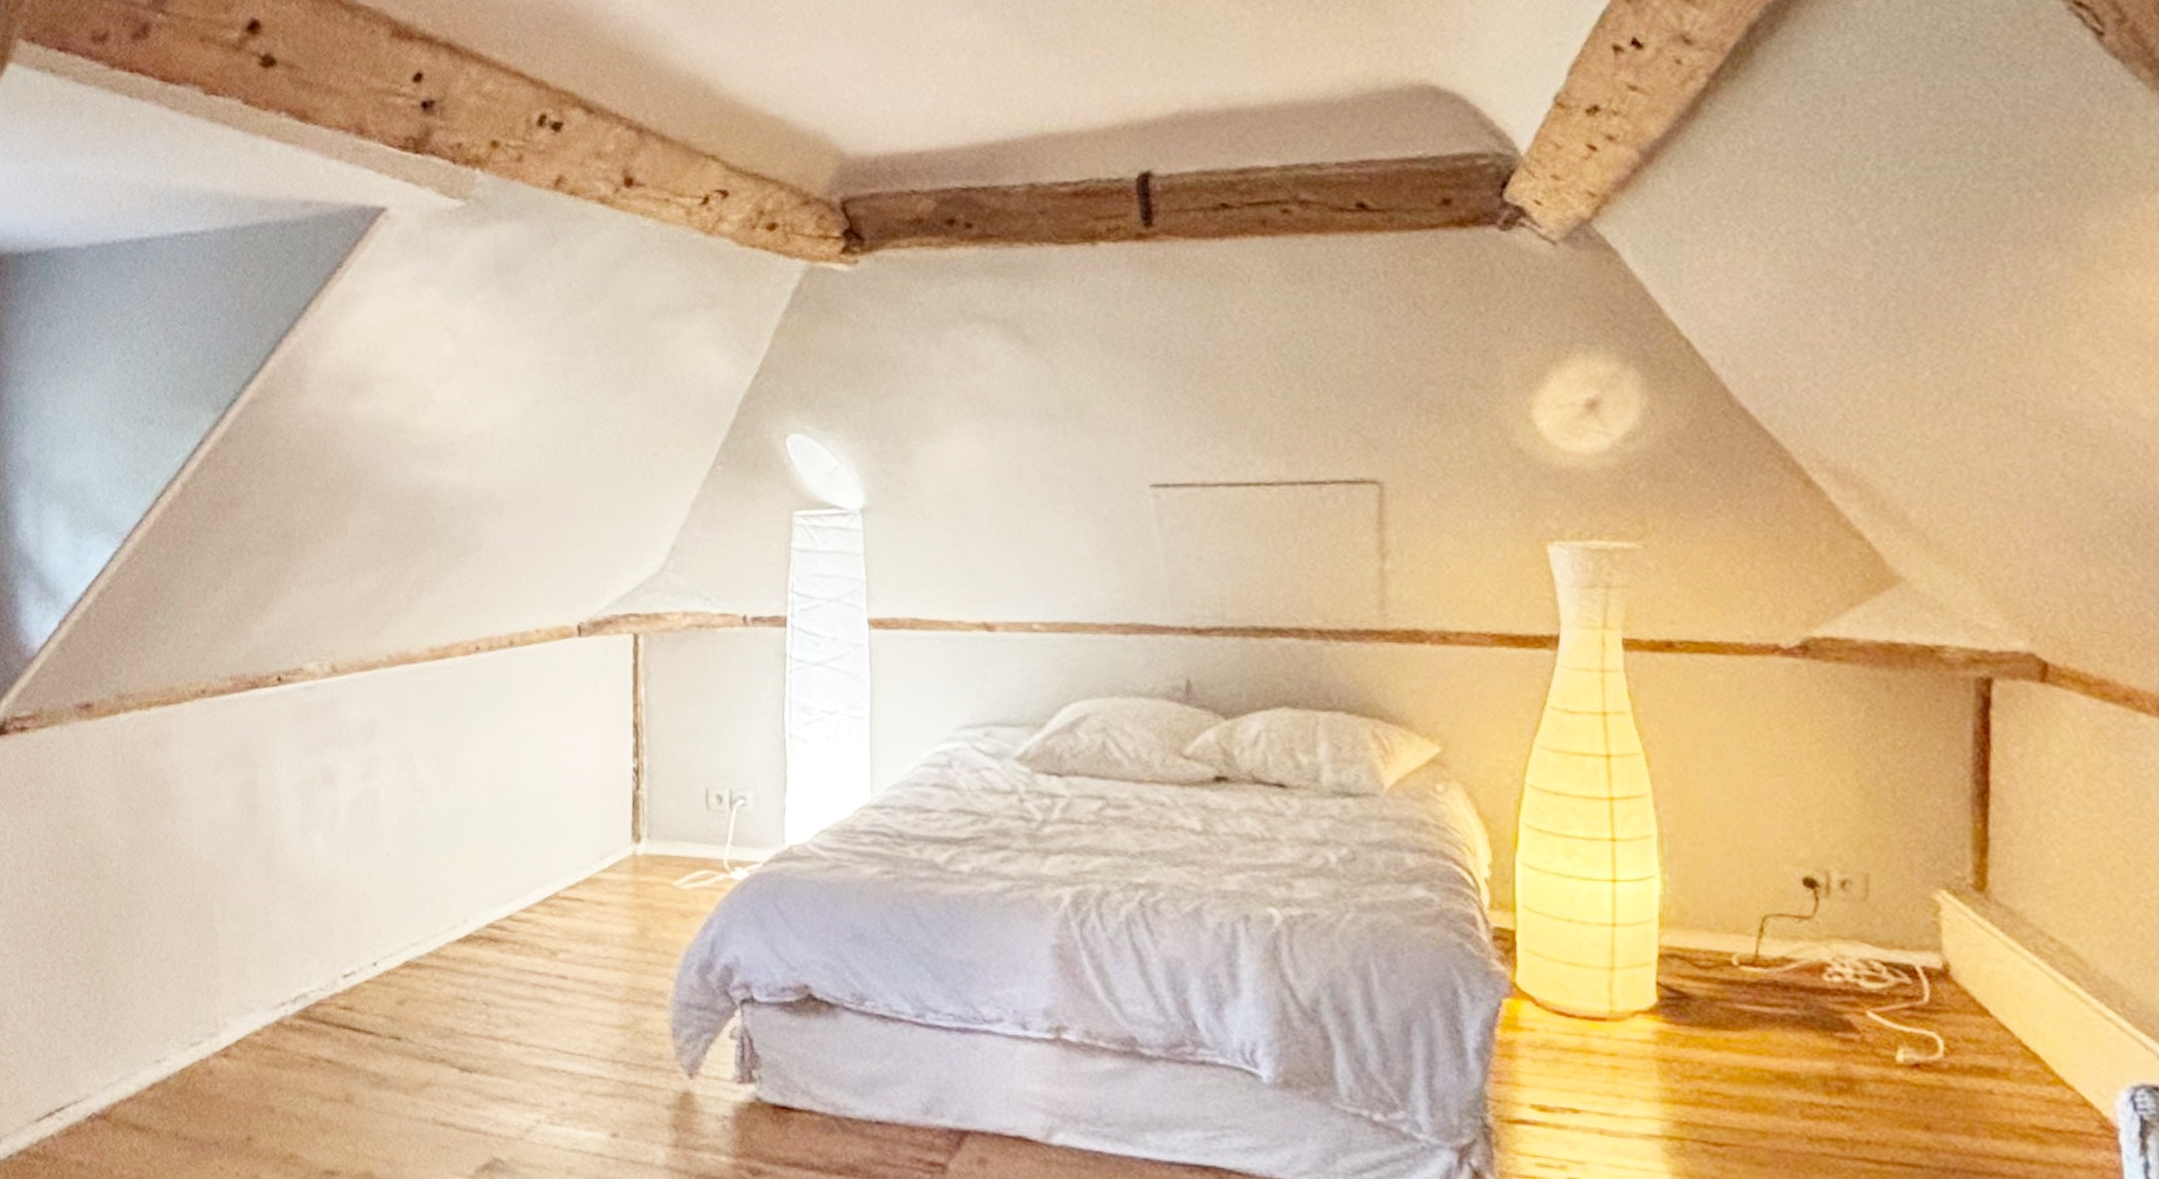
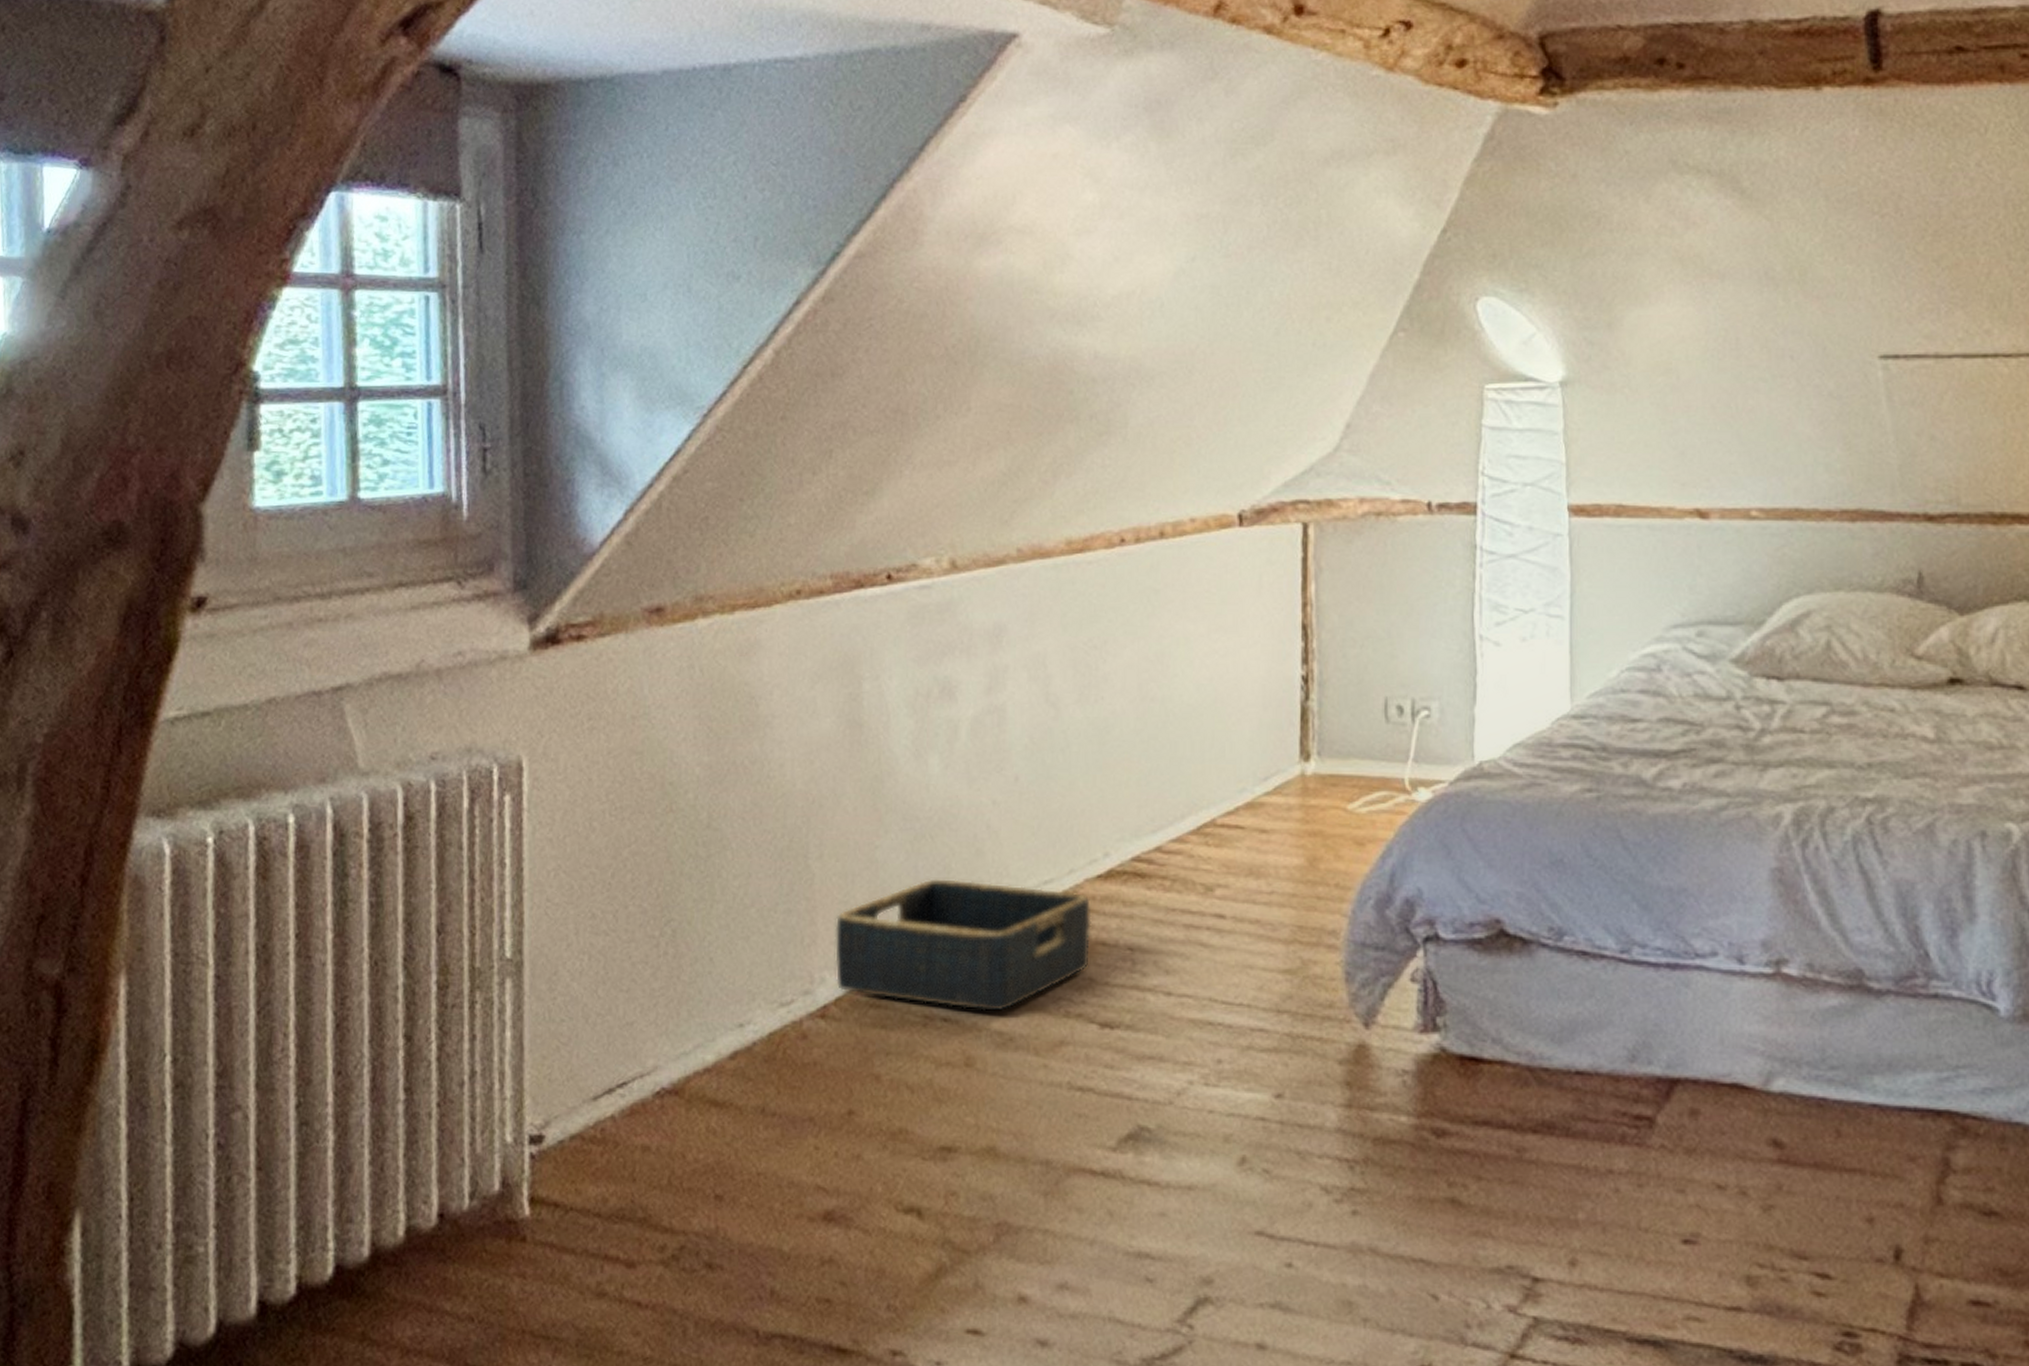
basket: none [235,938,452,1055] -> present [834,877,1092,1011]

